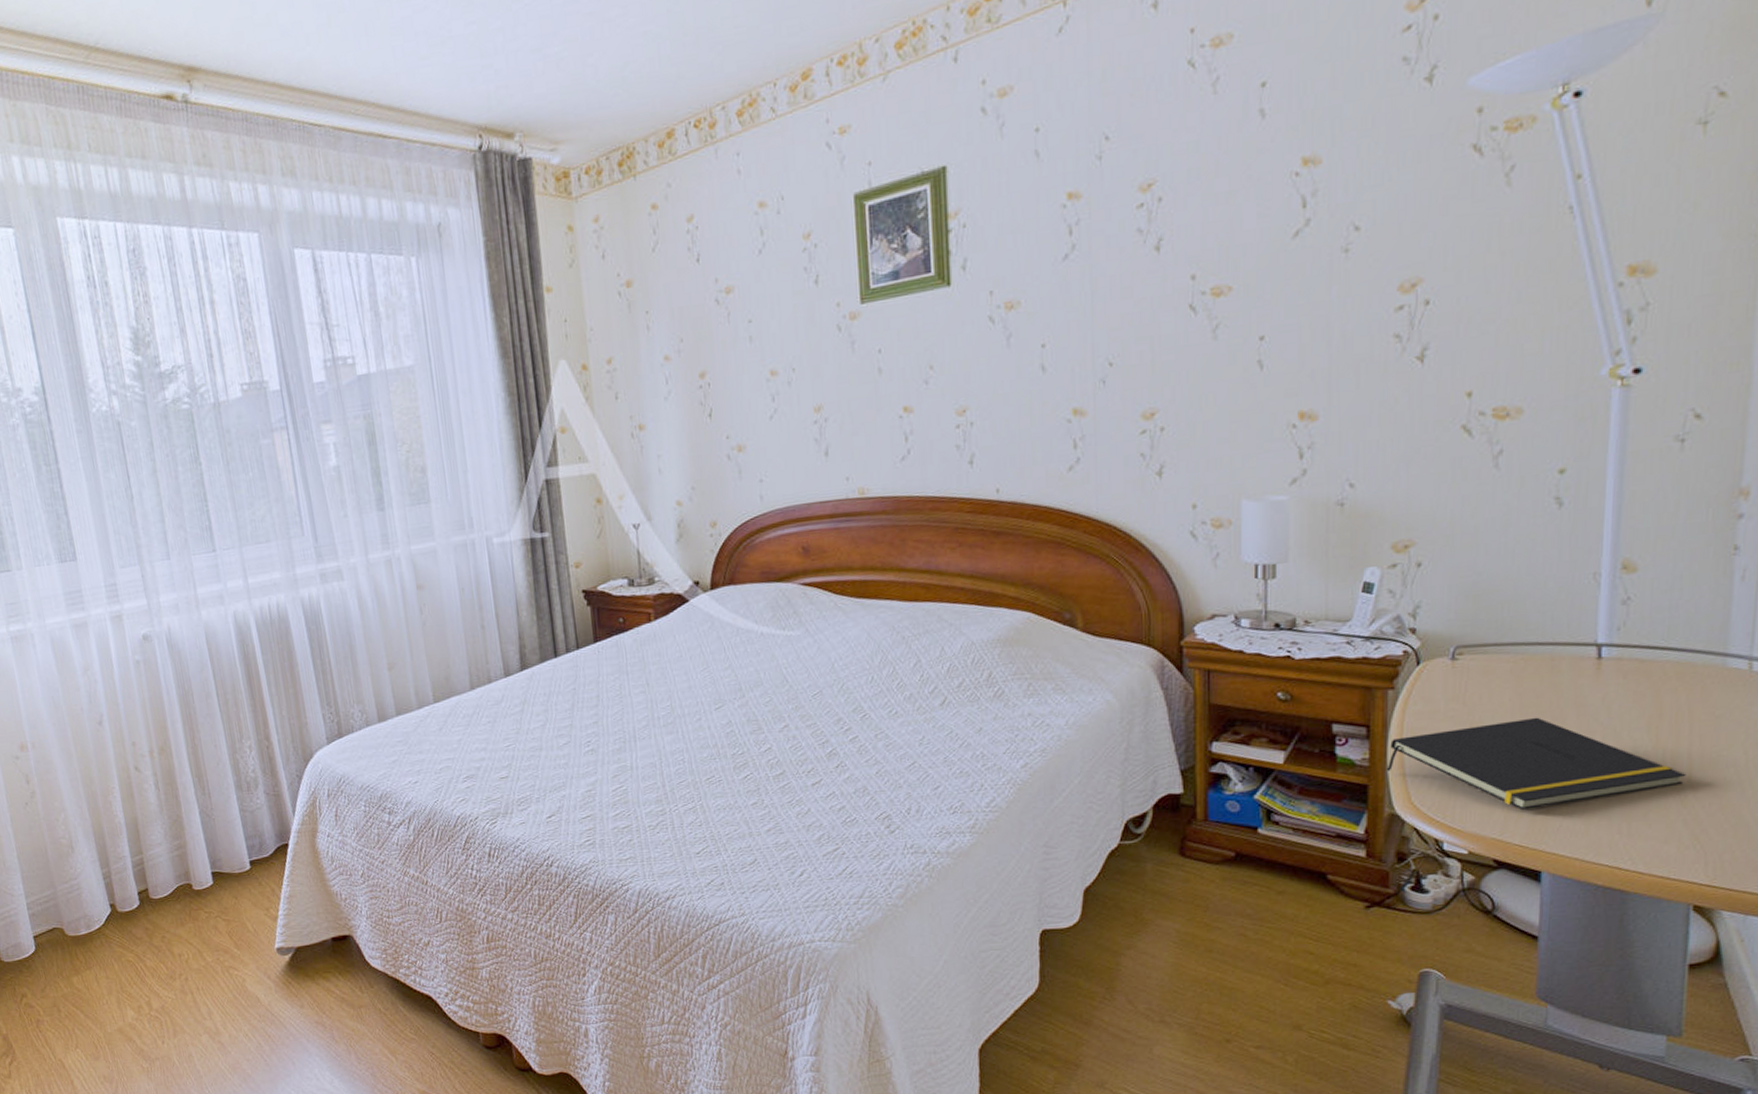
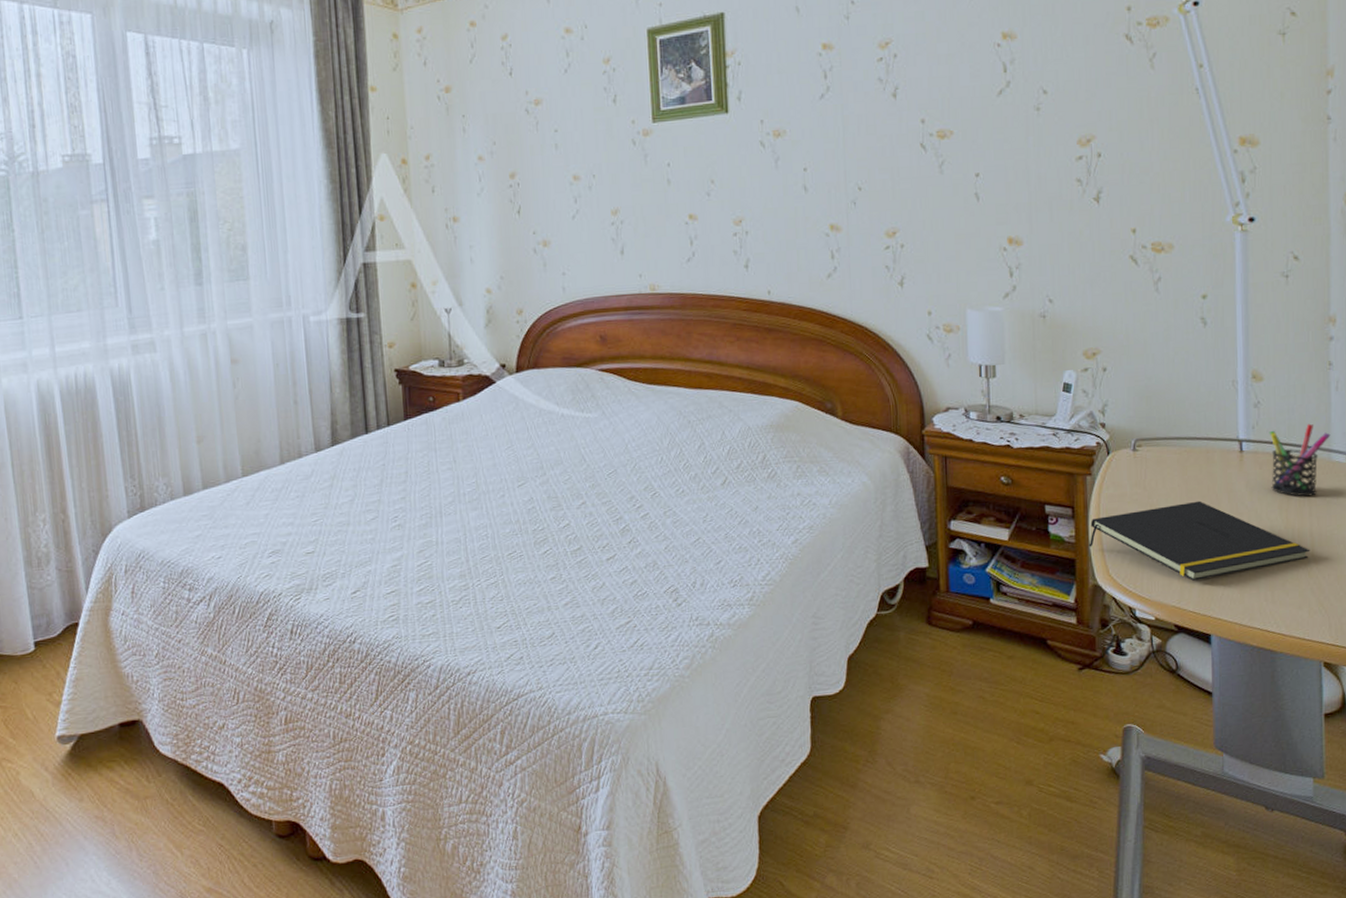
pen holder: none [1637,622,1729,711] -> present [1269,423,1331,497]

